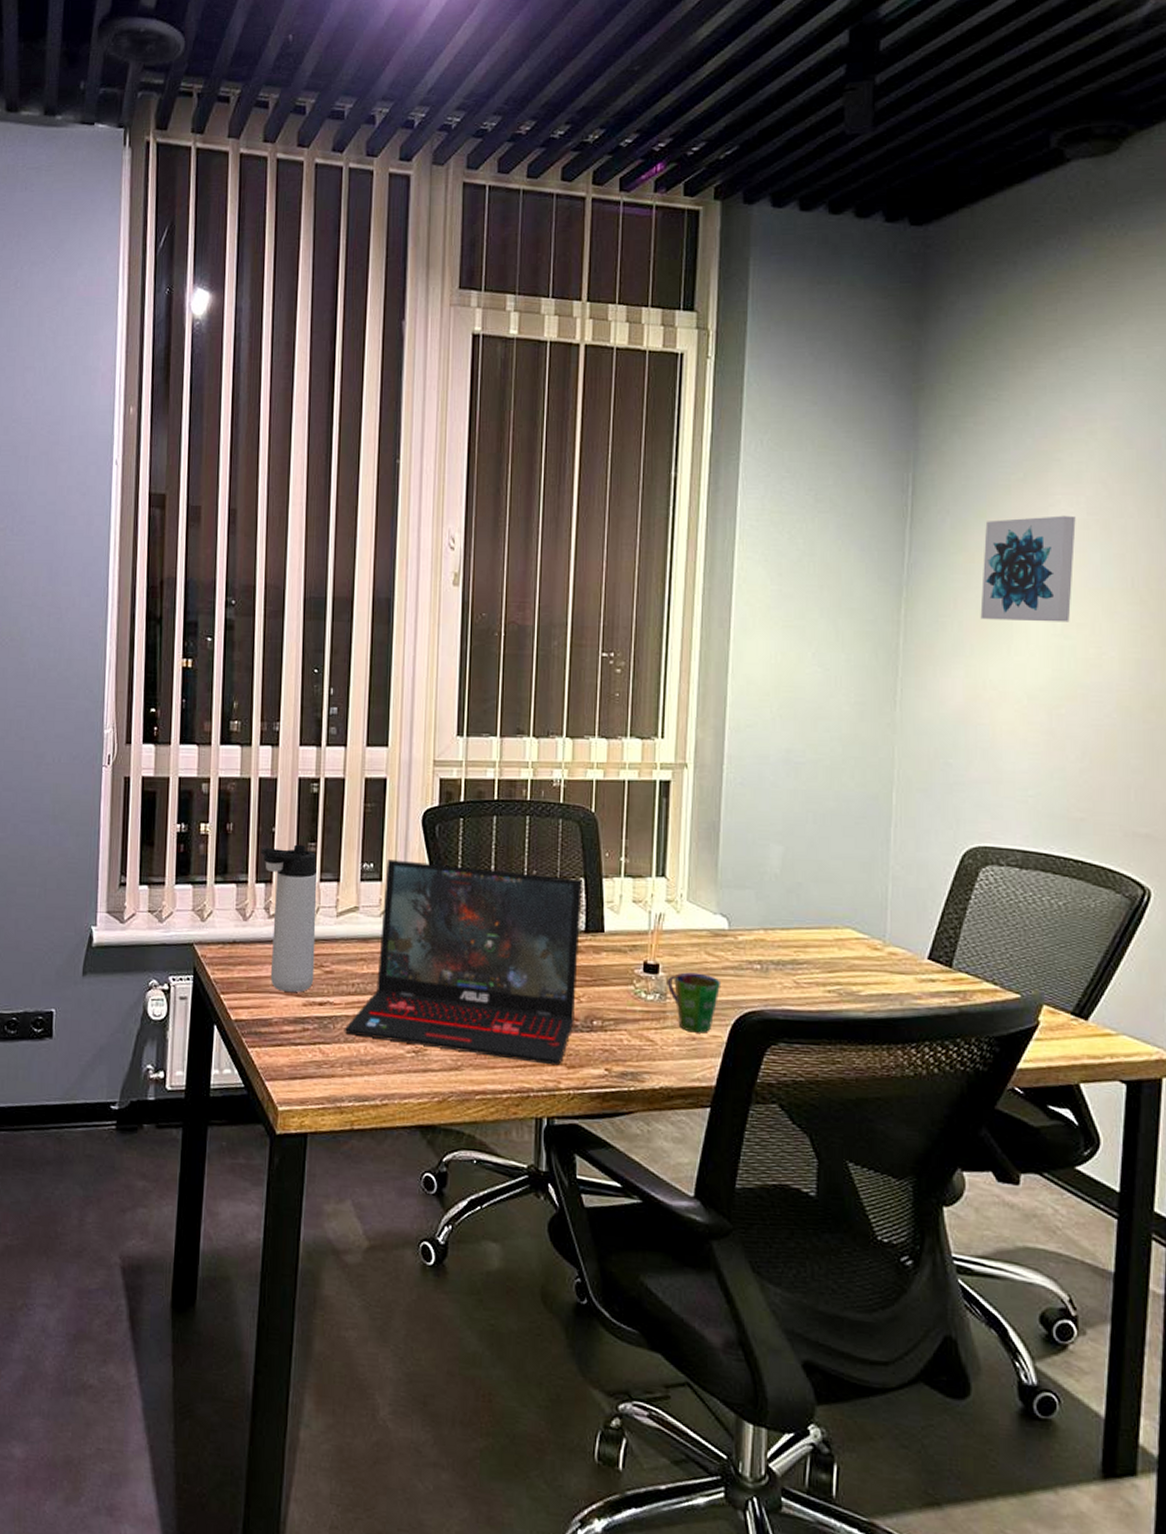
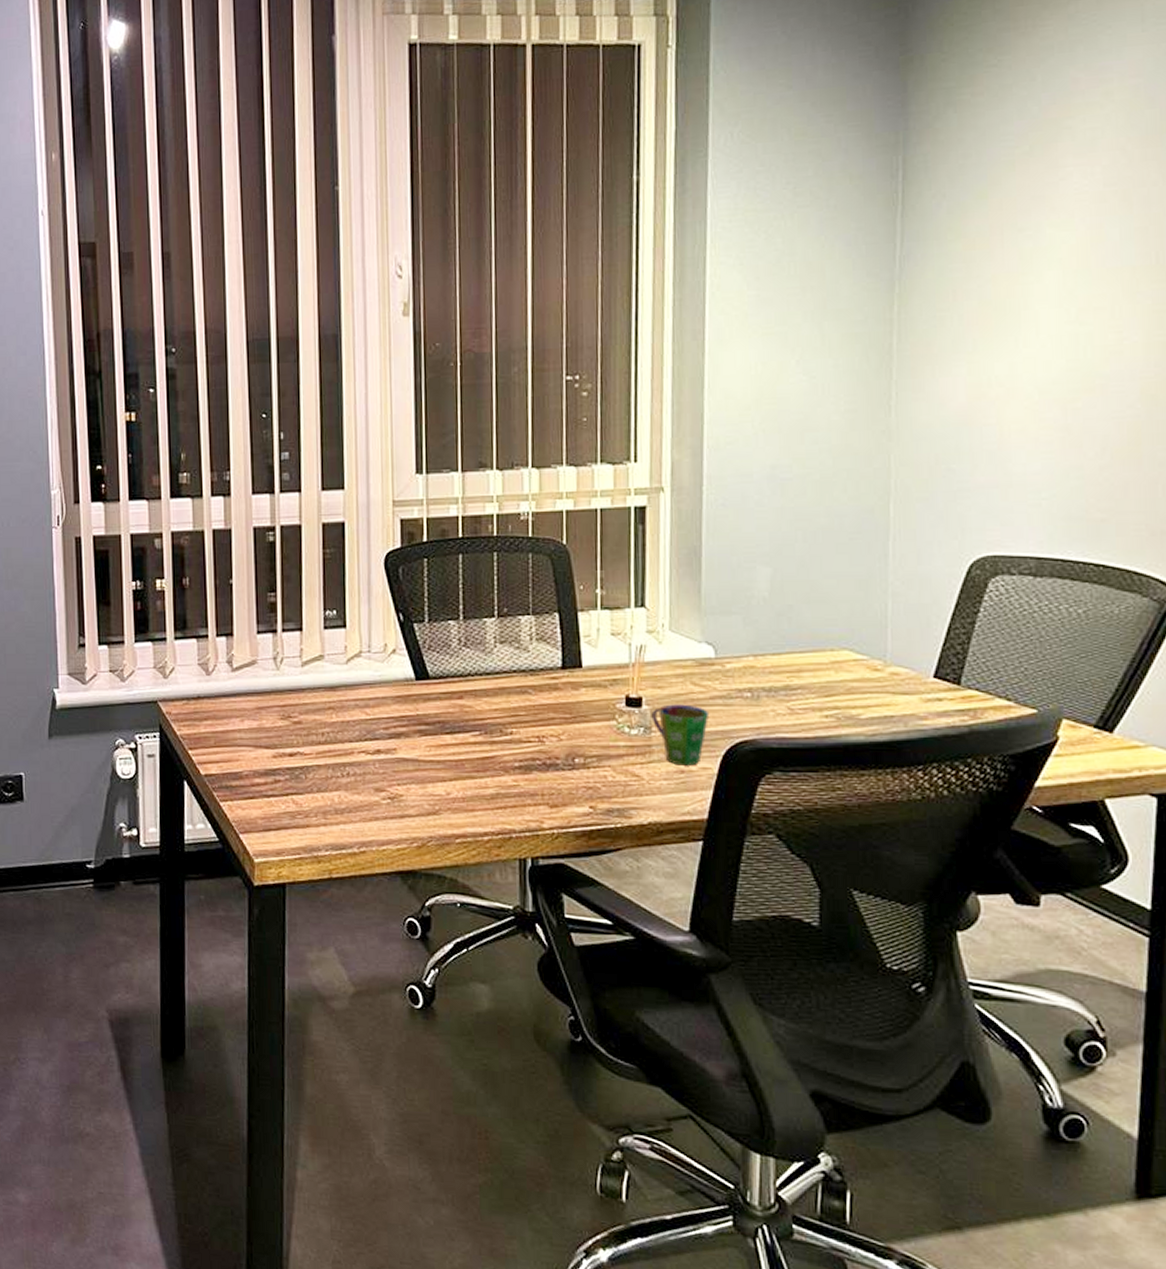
thermos bottle: present [261,844,317,992] -> none [220,595,283,744]
laptop: present [344,860,582,1066] -> none [316,605,557,805]
wall art: present [980,515,1076,622] -> none [983,188,1091,311]

